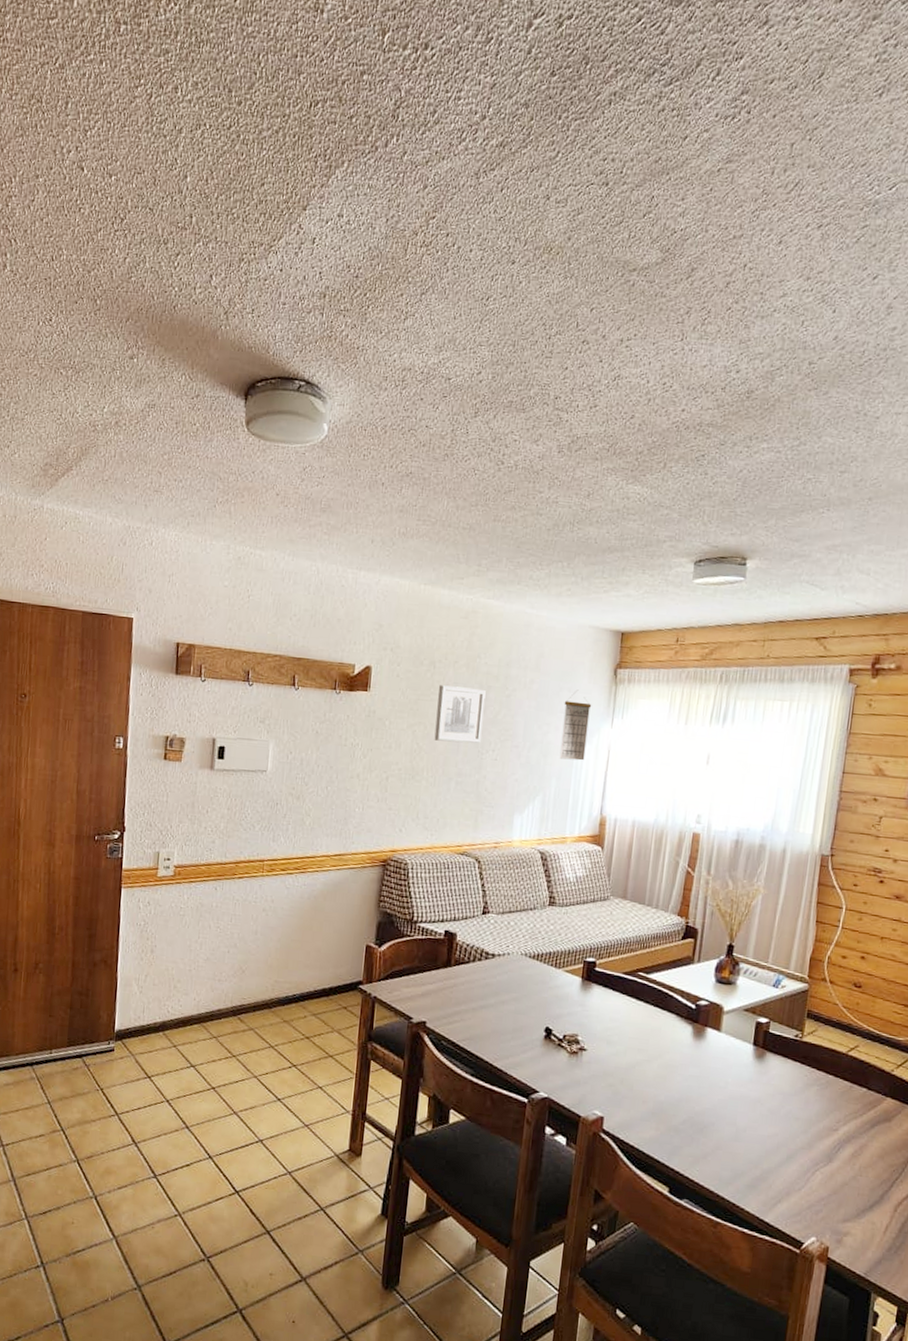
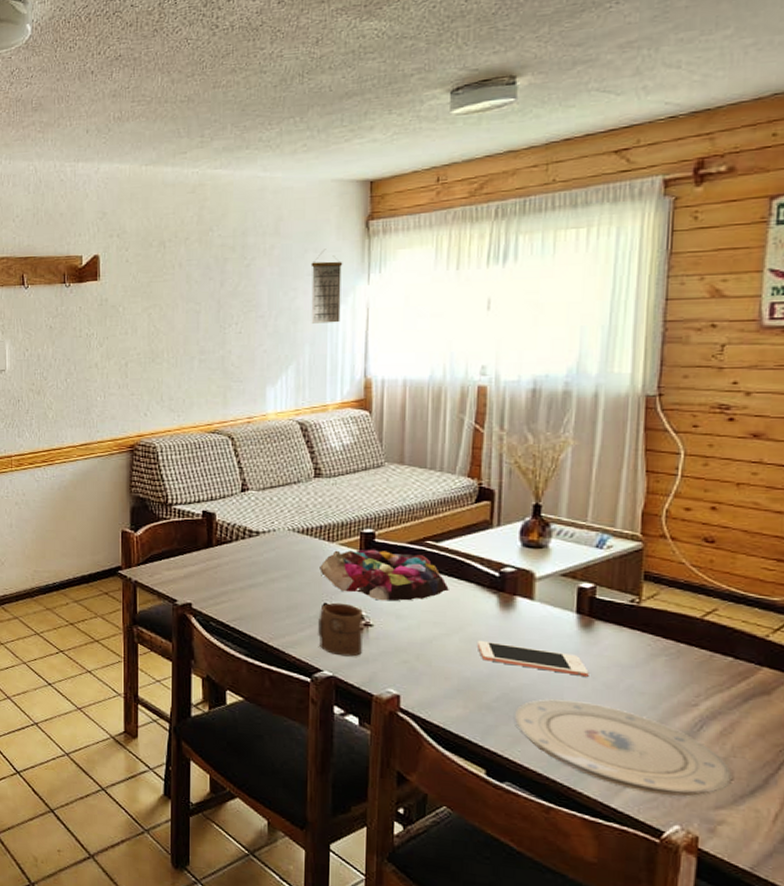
wall art: present [434,685,486,744] -> none [172,262,222,321]
cup: none [538,1026,579,1079] -> present [318,602,363,657]
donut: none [545,976,654,1028] -> present [320,549,449,601]
cell phone: none [671,1067,758,1103] -> present [476,641,589,677]
plate: none [696,1122,858,1211] -> present [515,699,732,797]

